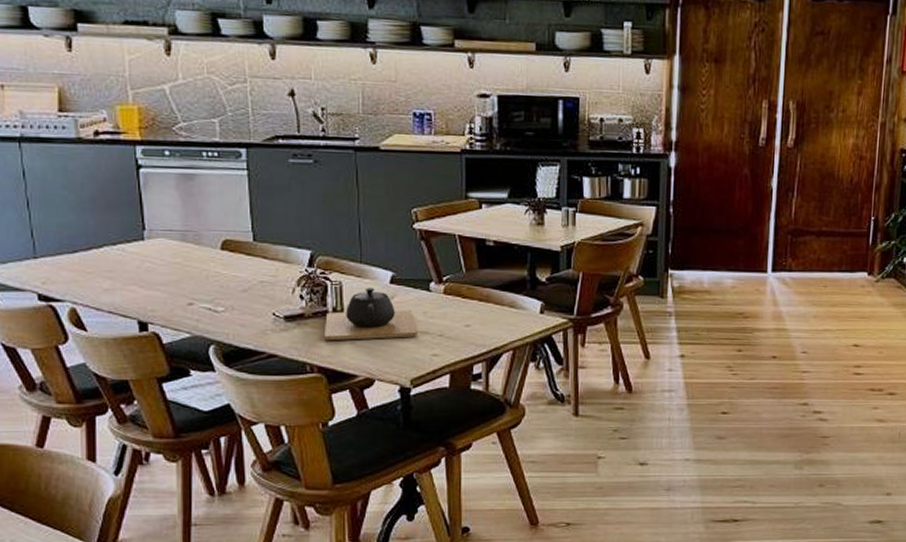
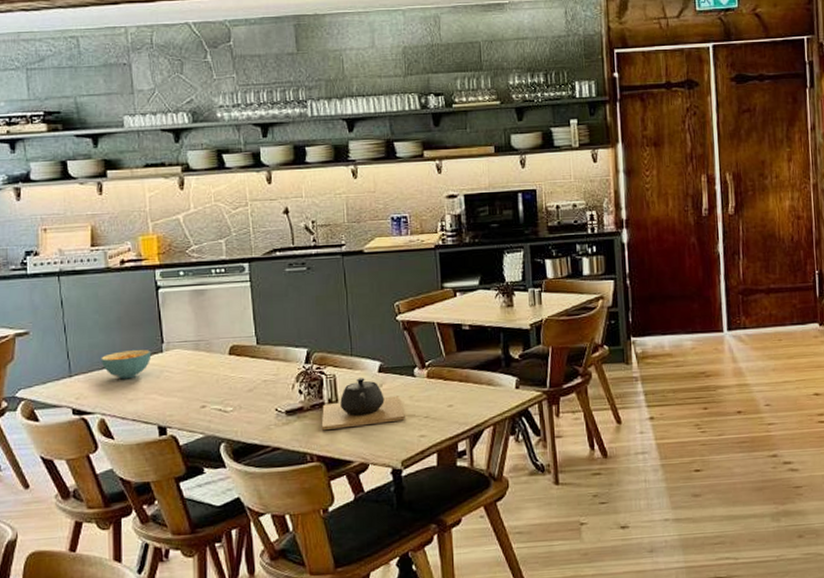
cereal bowl: none [71,235,131,267] -> present [101,350,152,380]

